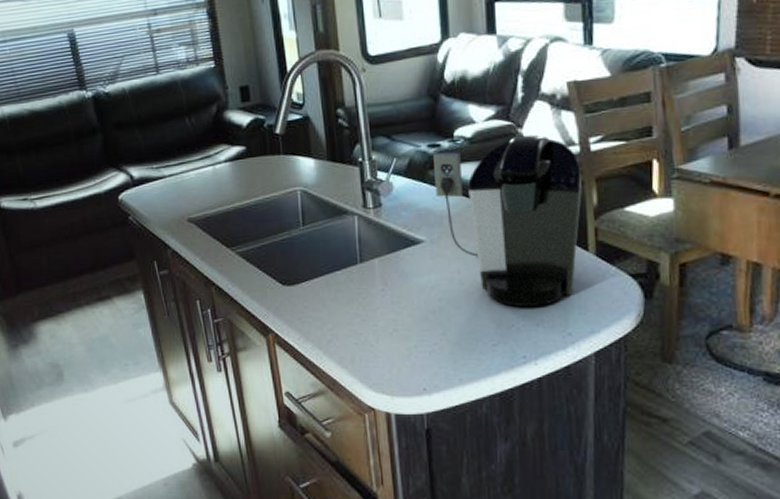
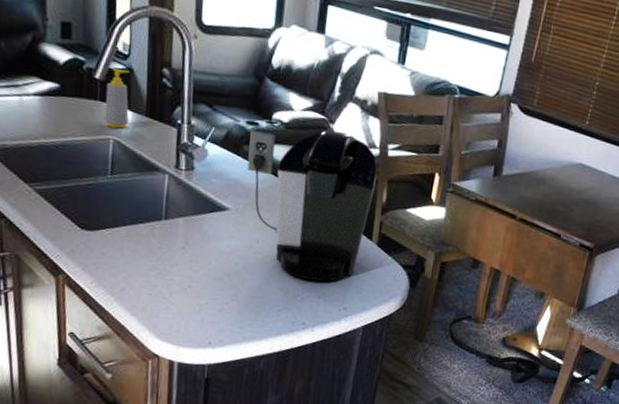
soap bottle: none [287,119,312,179] -> present [104,67,130,129]

